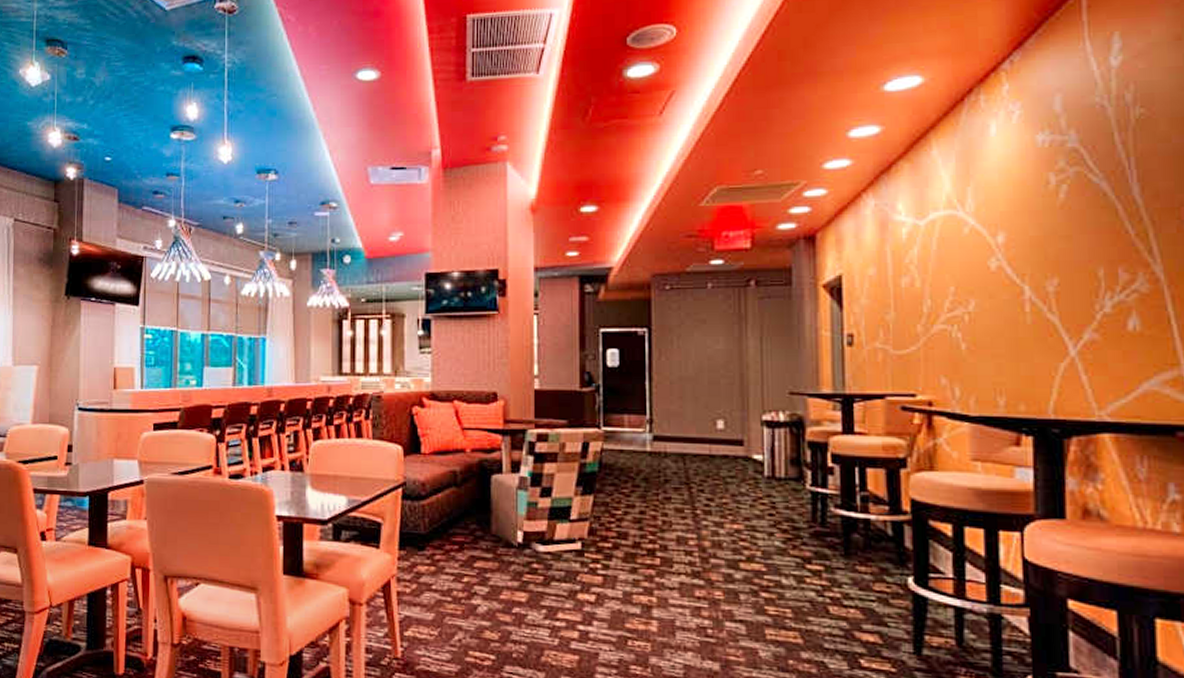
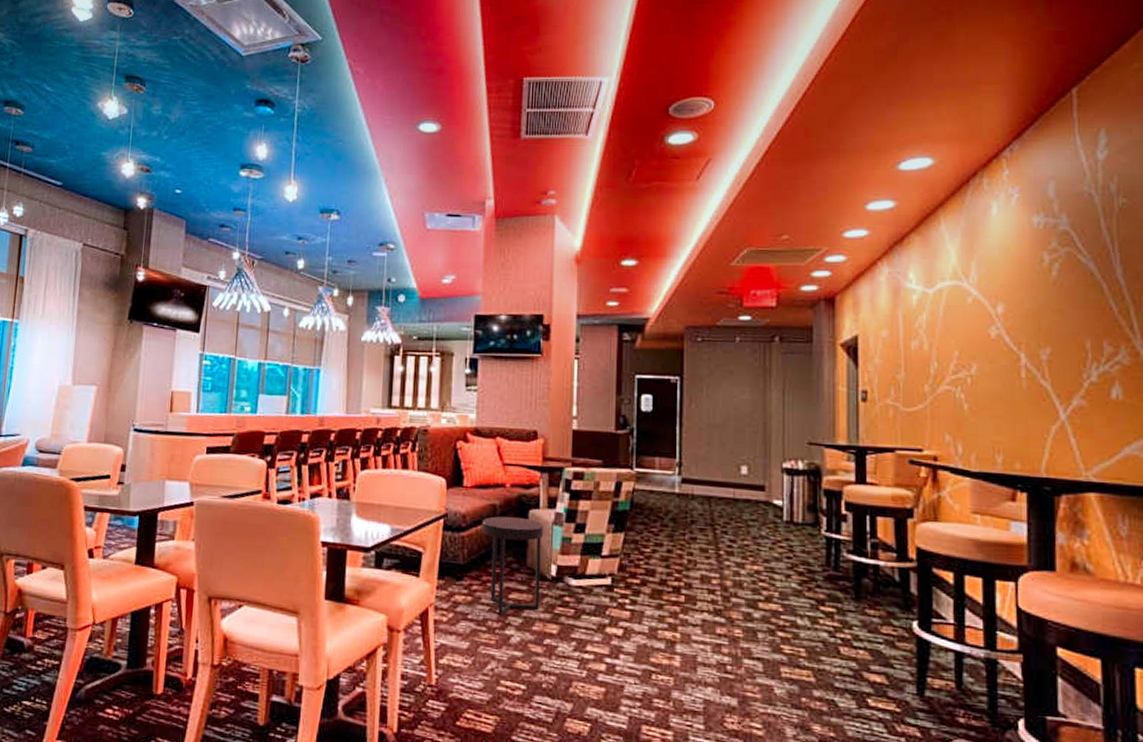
side table: none [442,483,508,586] -> present [481,516,544,617]

